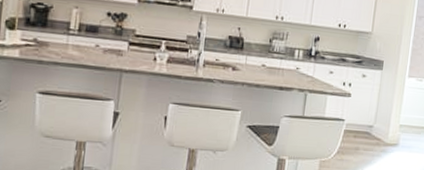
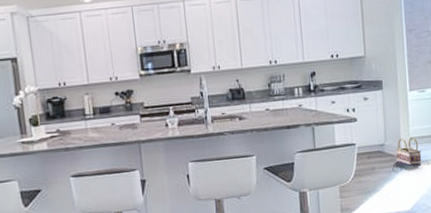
basket: none [382,123,408,154] -> present [396,137,422,166]

